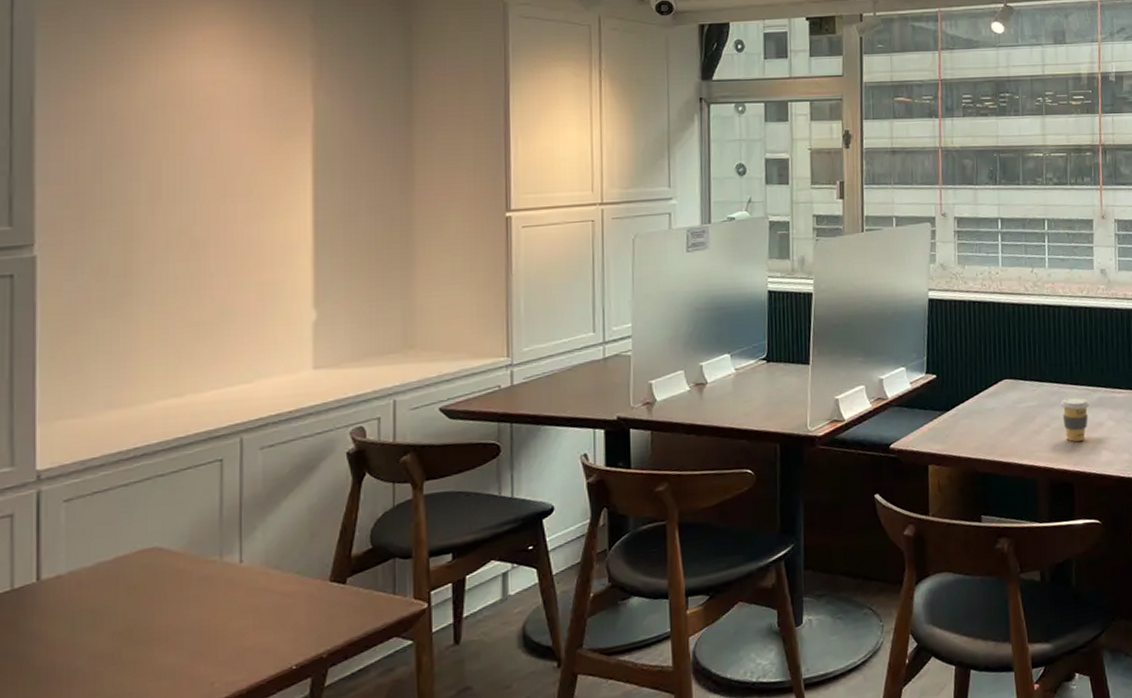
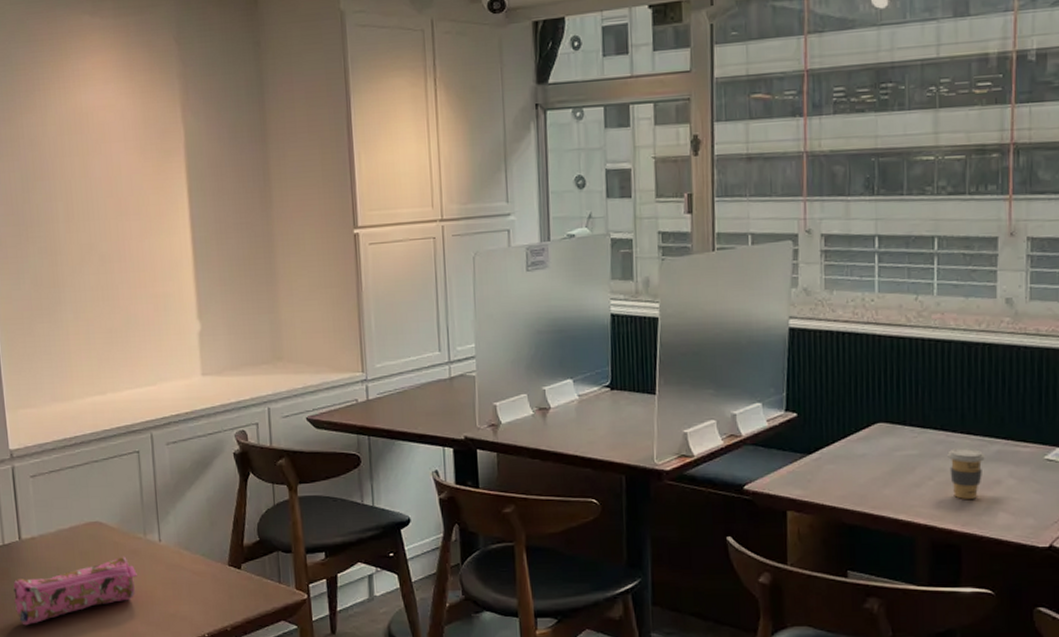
pencil case: none [19,585,206,690] -> present [13,556,137,626]

